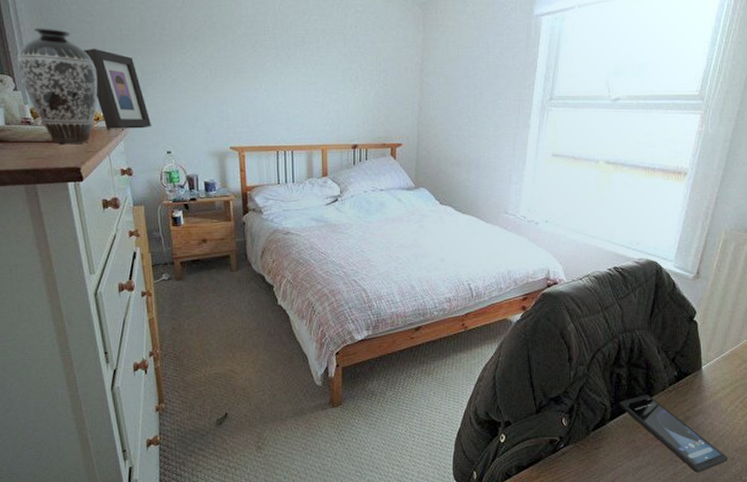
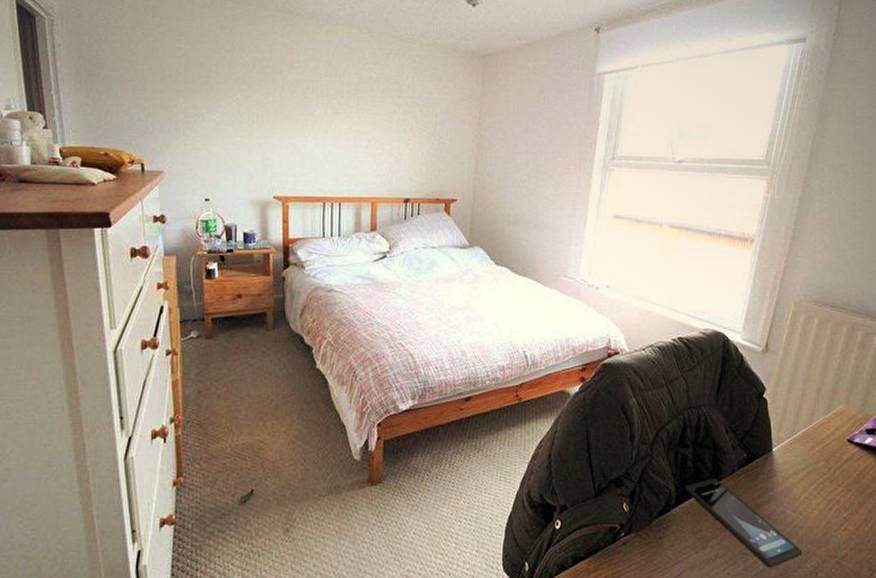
decorative vase: present [17,28,98,144] -> none [49,64,136,187]
picture frame: present [84,48,152,129] -> none [123,87,191,174]

